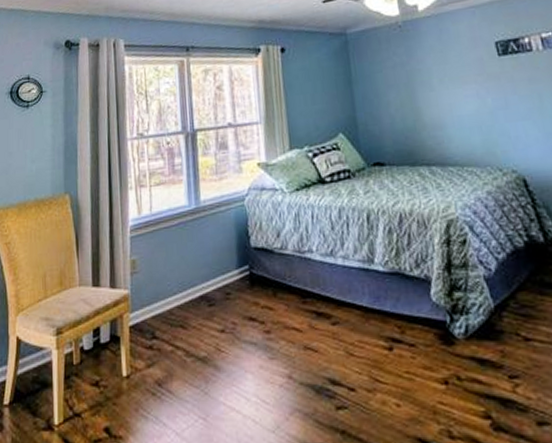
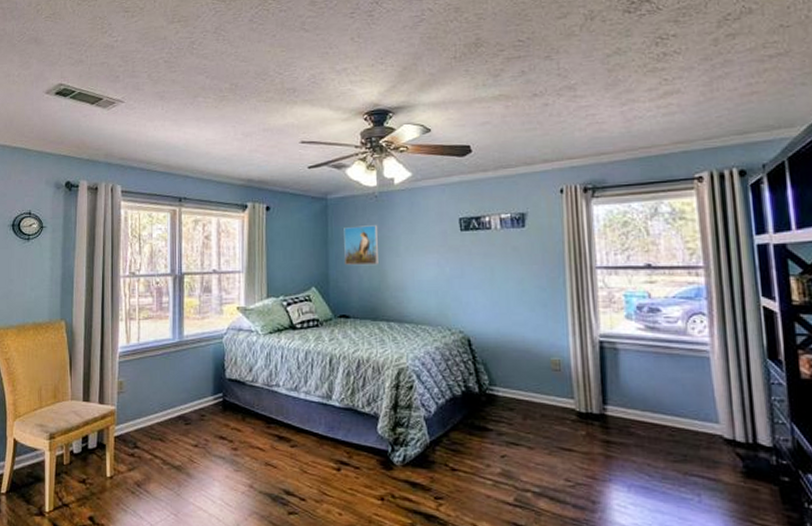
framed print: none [368,58,411,105] -> present [344,225,379,266]

